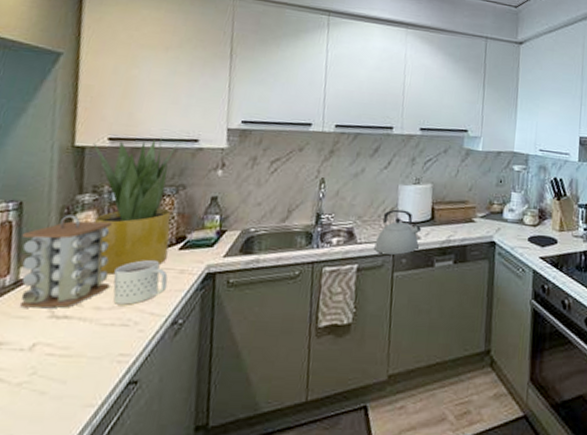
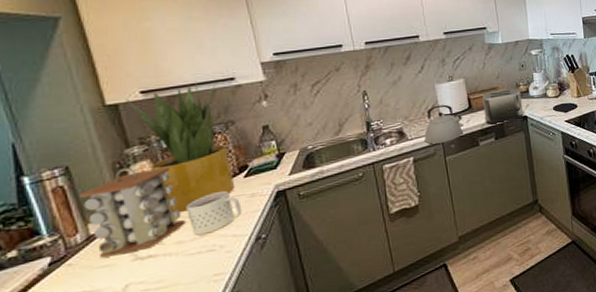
toaster: none [446,204,496,245] -> present [481,88,524,125]

